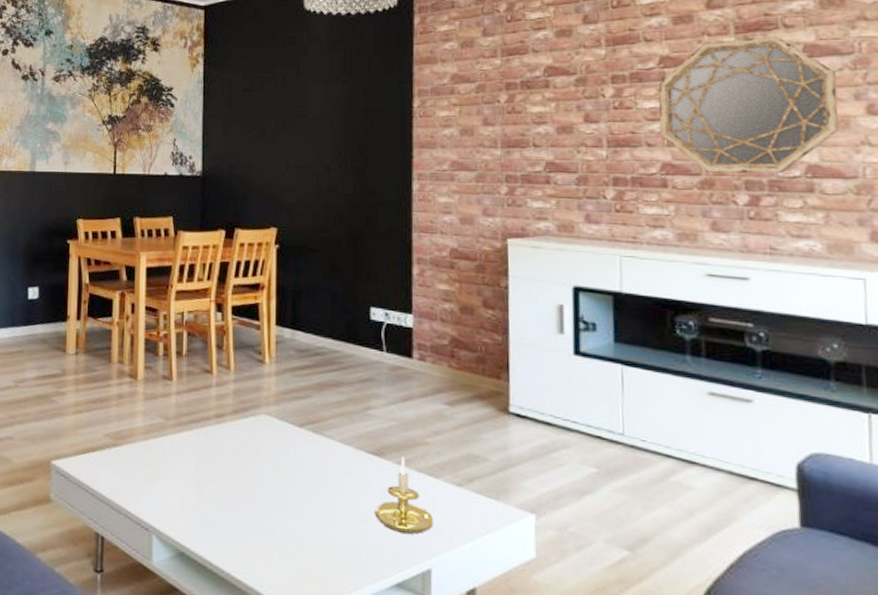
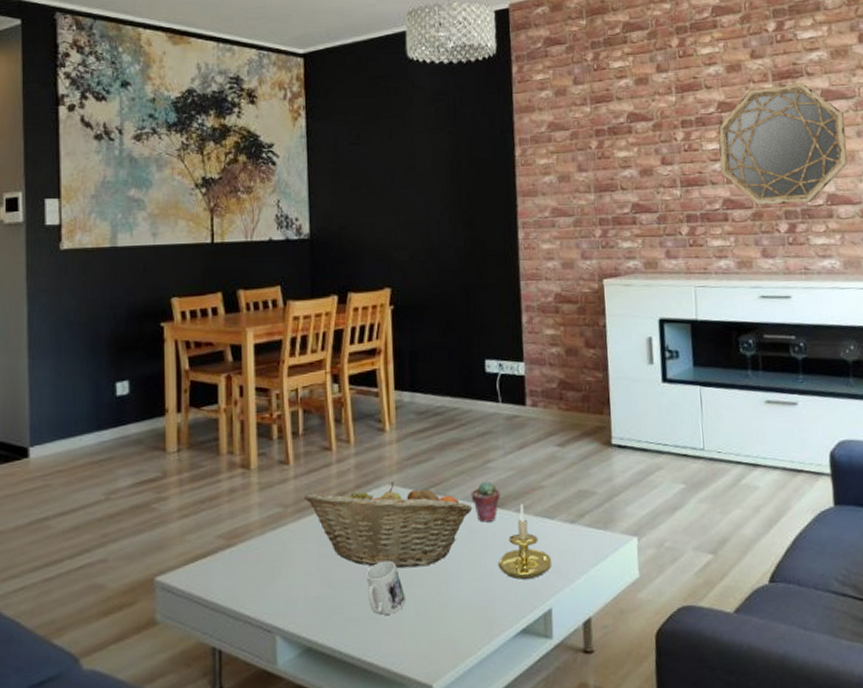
fruit basket: none [185,410,350,500] -> present [304,482,473,568]
mug: none [238,486,277,539] -> present [365,560,406,615]
potted succulent: none [349,427,380,469] -> present [471,481,501,523]

